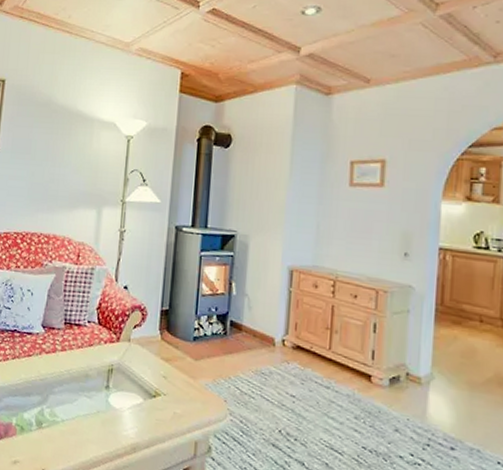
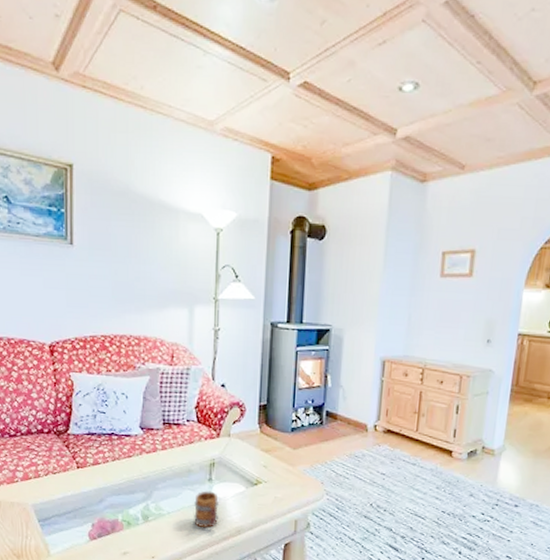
mug: none [88,399,115,442] -> present [194,491,219,528]

